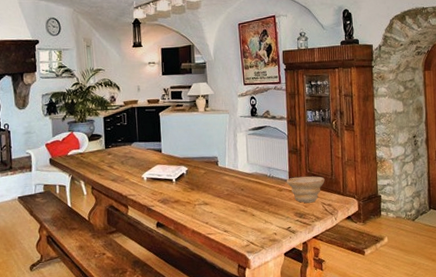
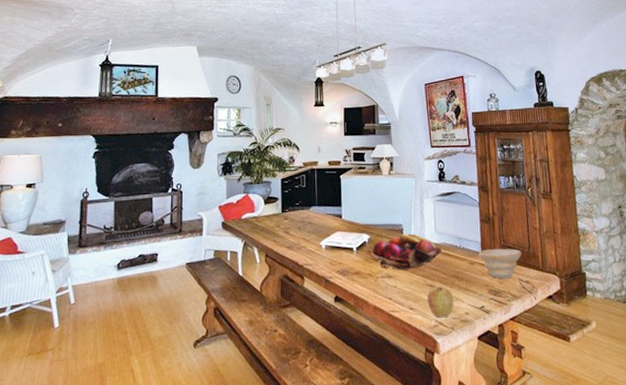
fruit basket: none [188,165,254,198] -> present [370,233,442,270]
apple: none [239,211,264,238] -> present [426,286,454,317]

